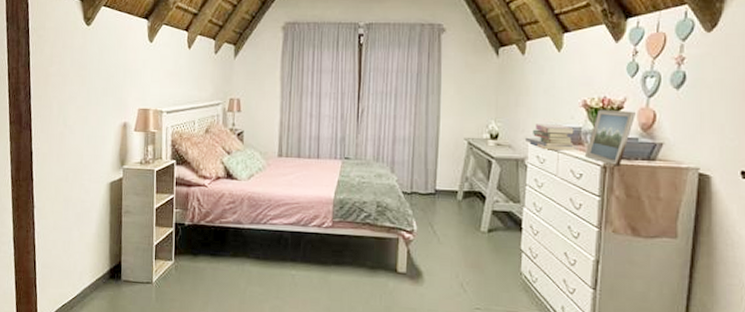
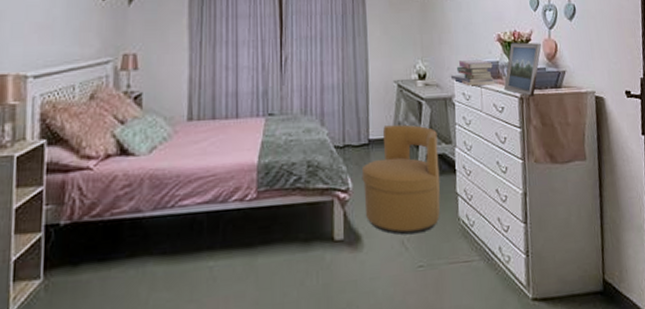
chair: none [426,179,505,280] -> present [361,124,441,235]

